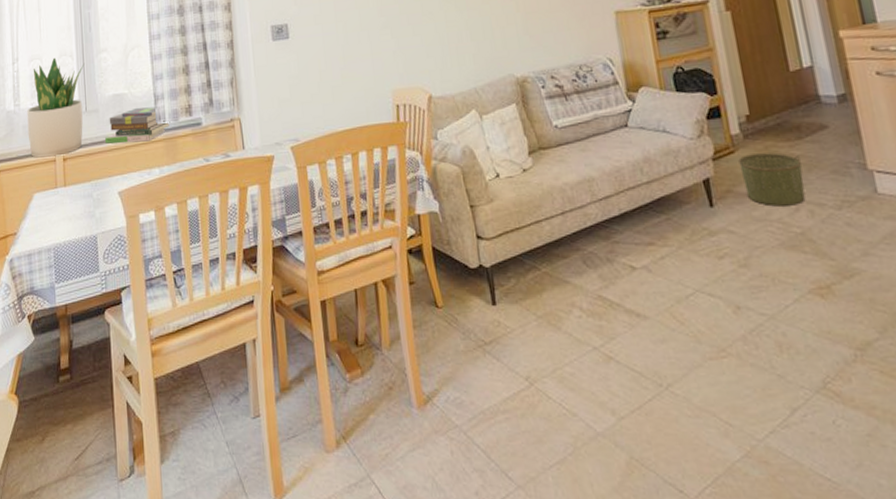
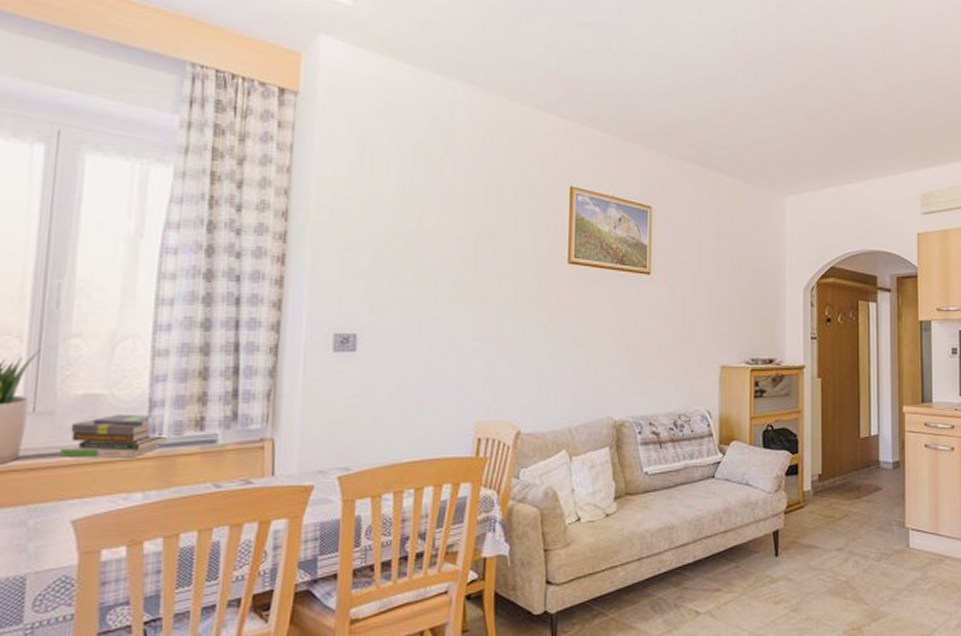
basket: present [738,152,806,207] -> none [806,509,857,557]

